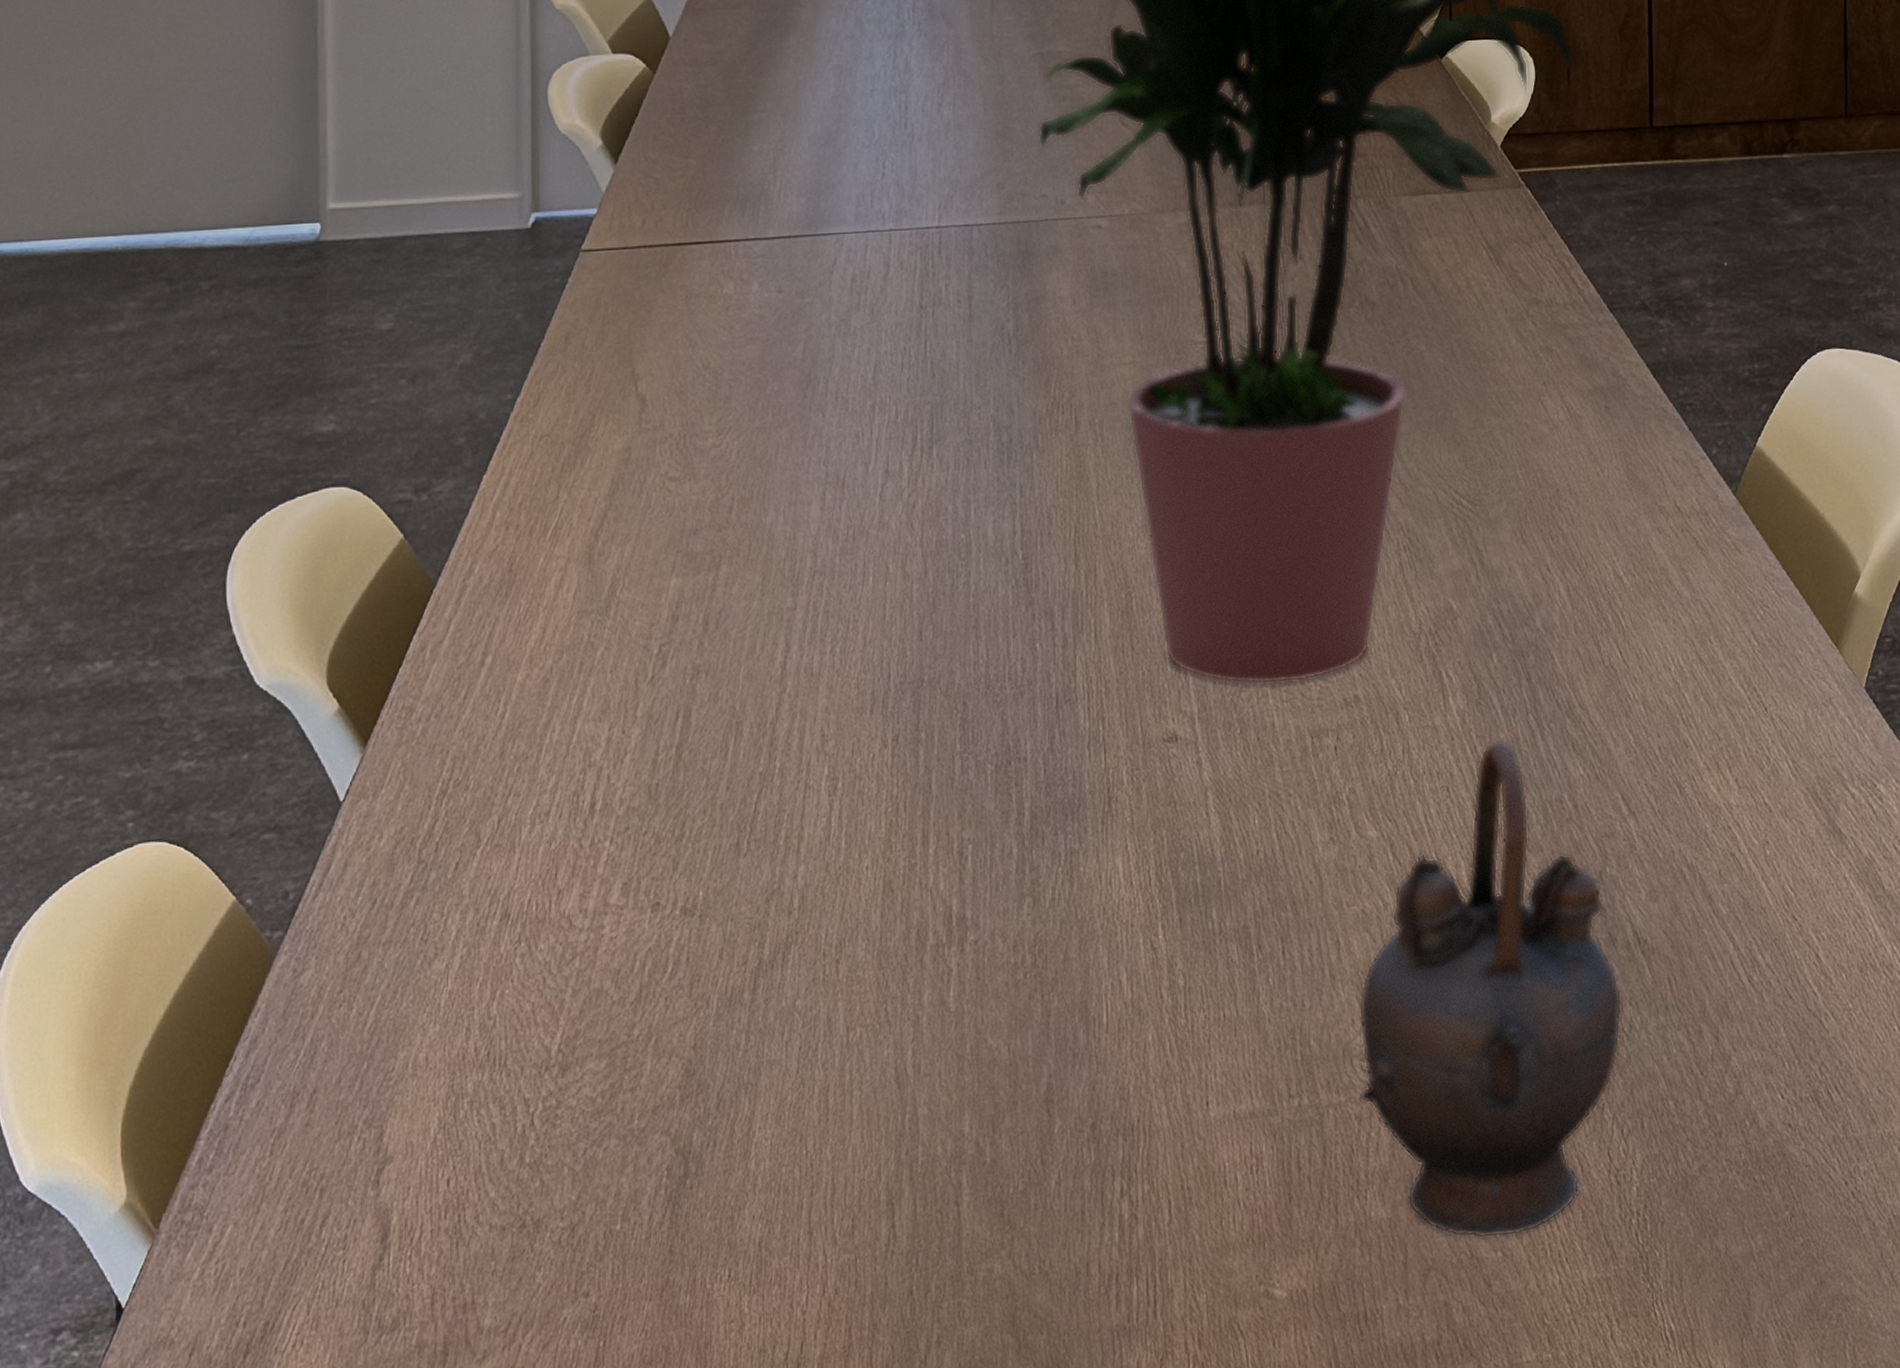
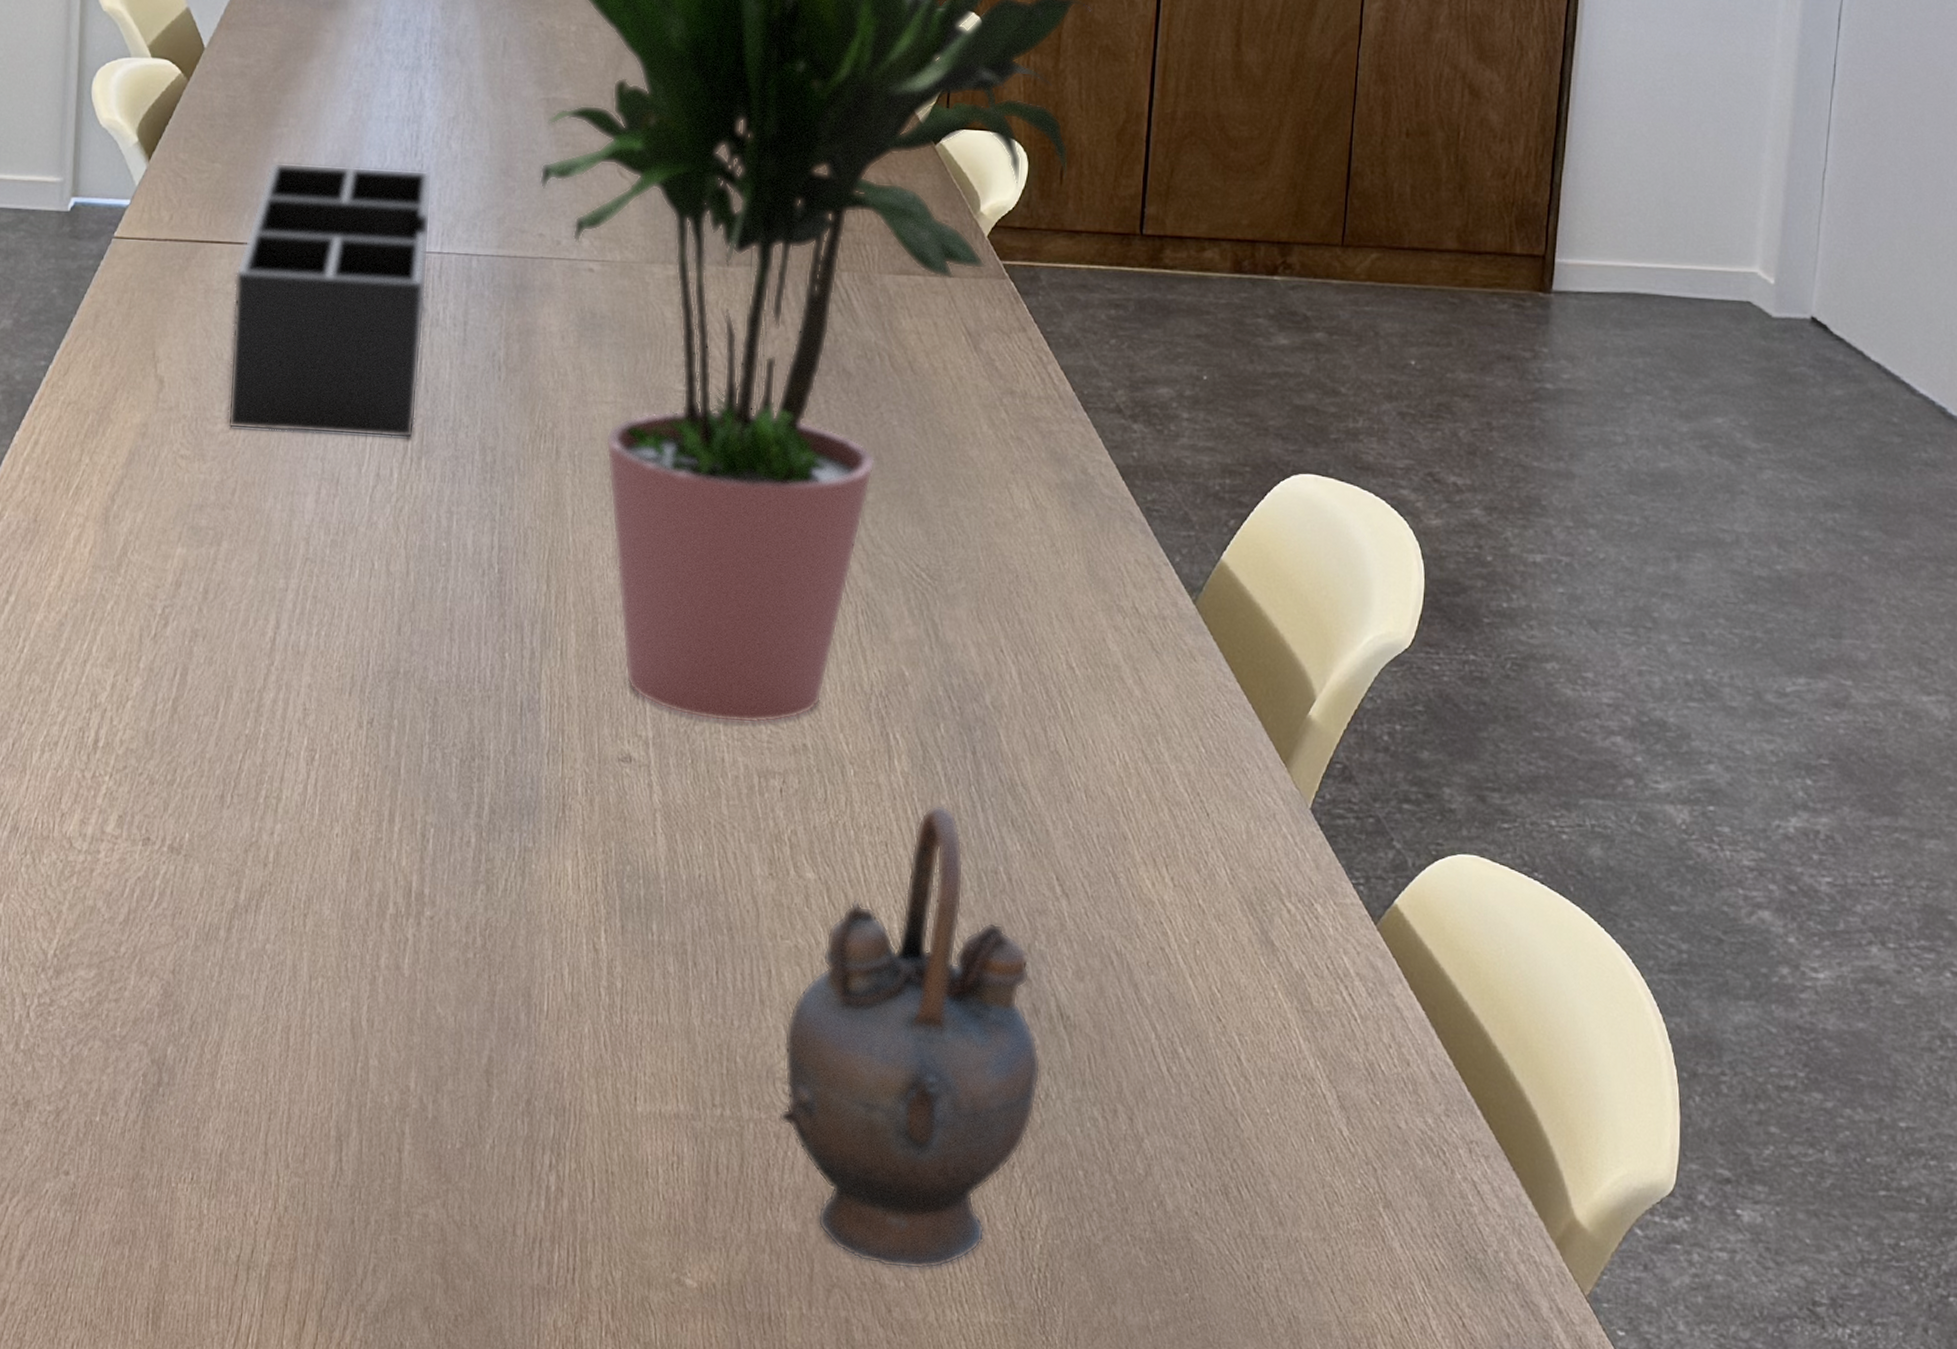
desk organizer: none [717,142,927,442] -> present [227,162,433,439]

